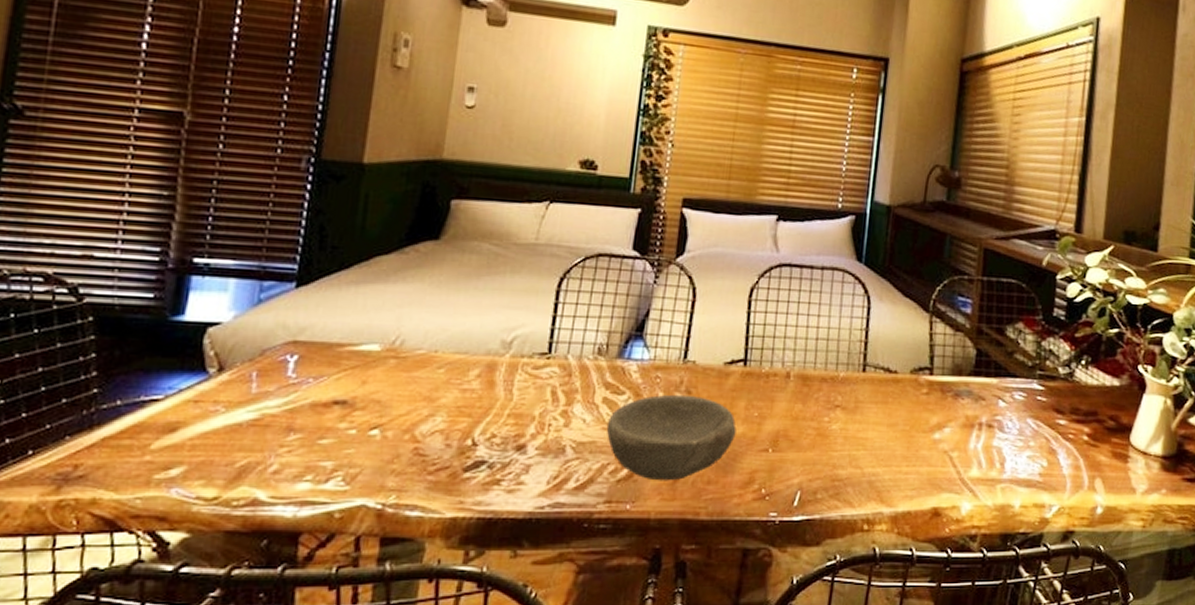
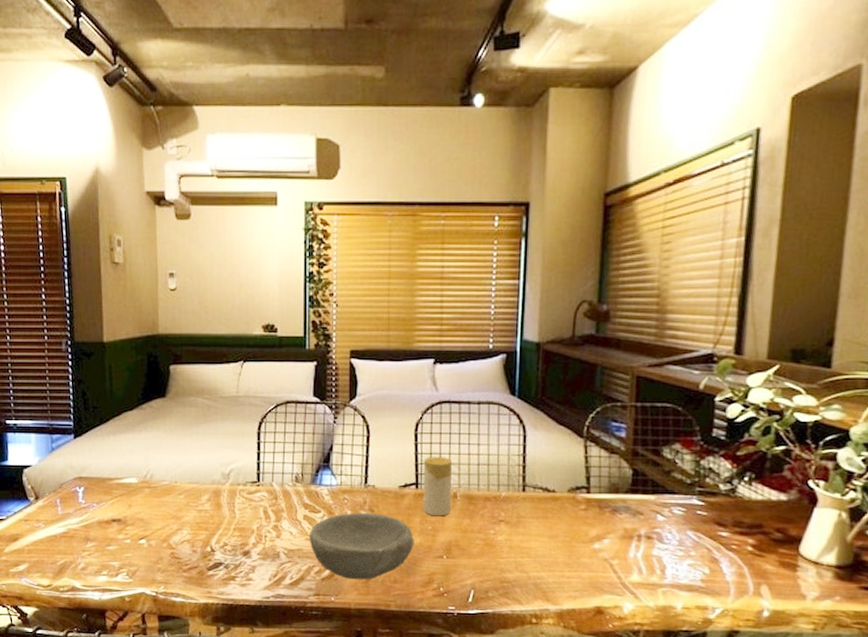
candle: none [749,328,788,400] -> present [423,457,452,517]

